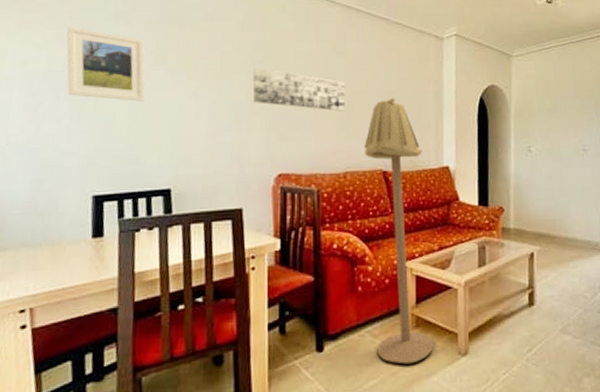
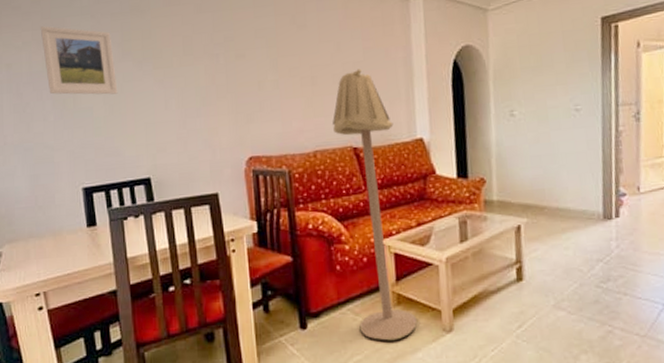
wall art: present [252,67,345,111] -> none [215,49,310,89]

